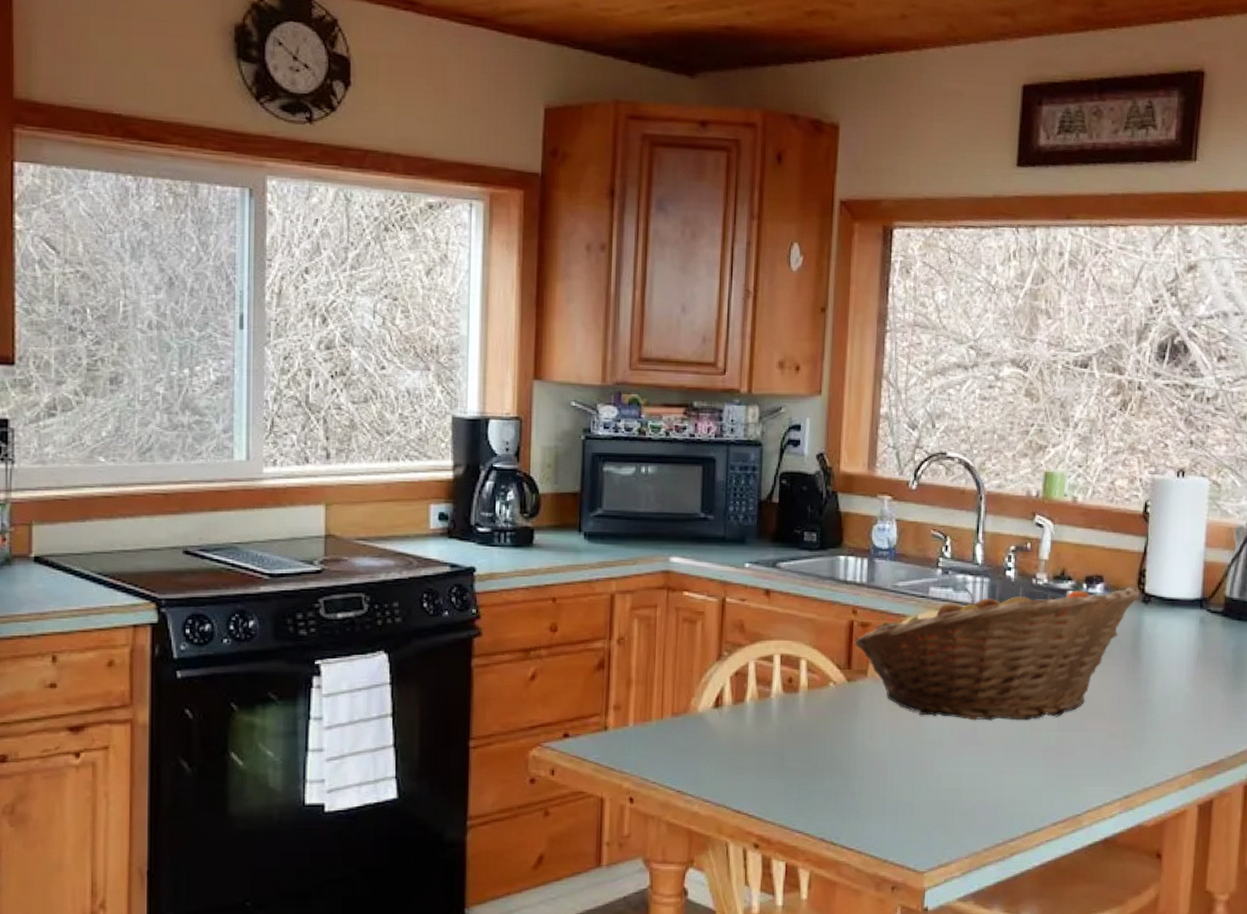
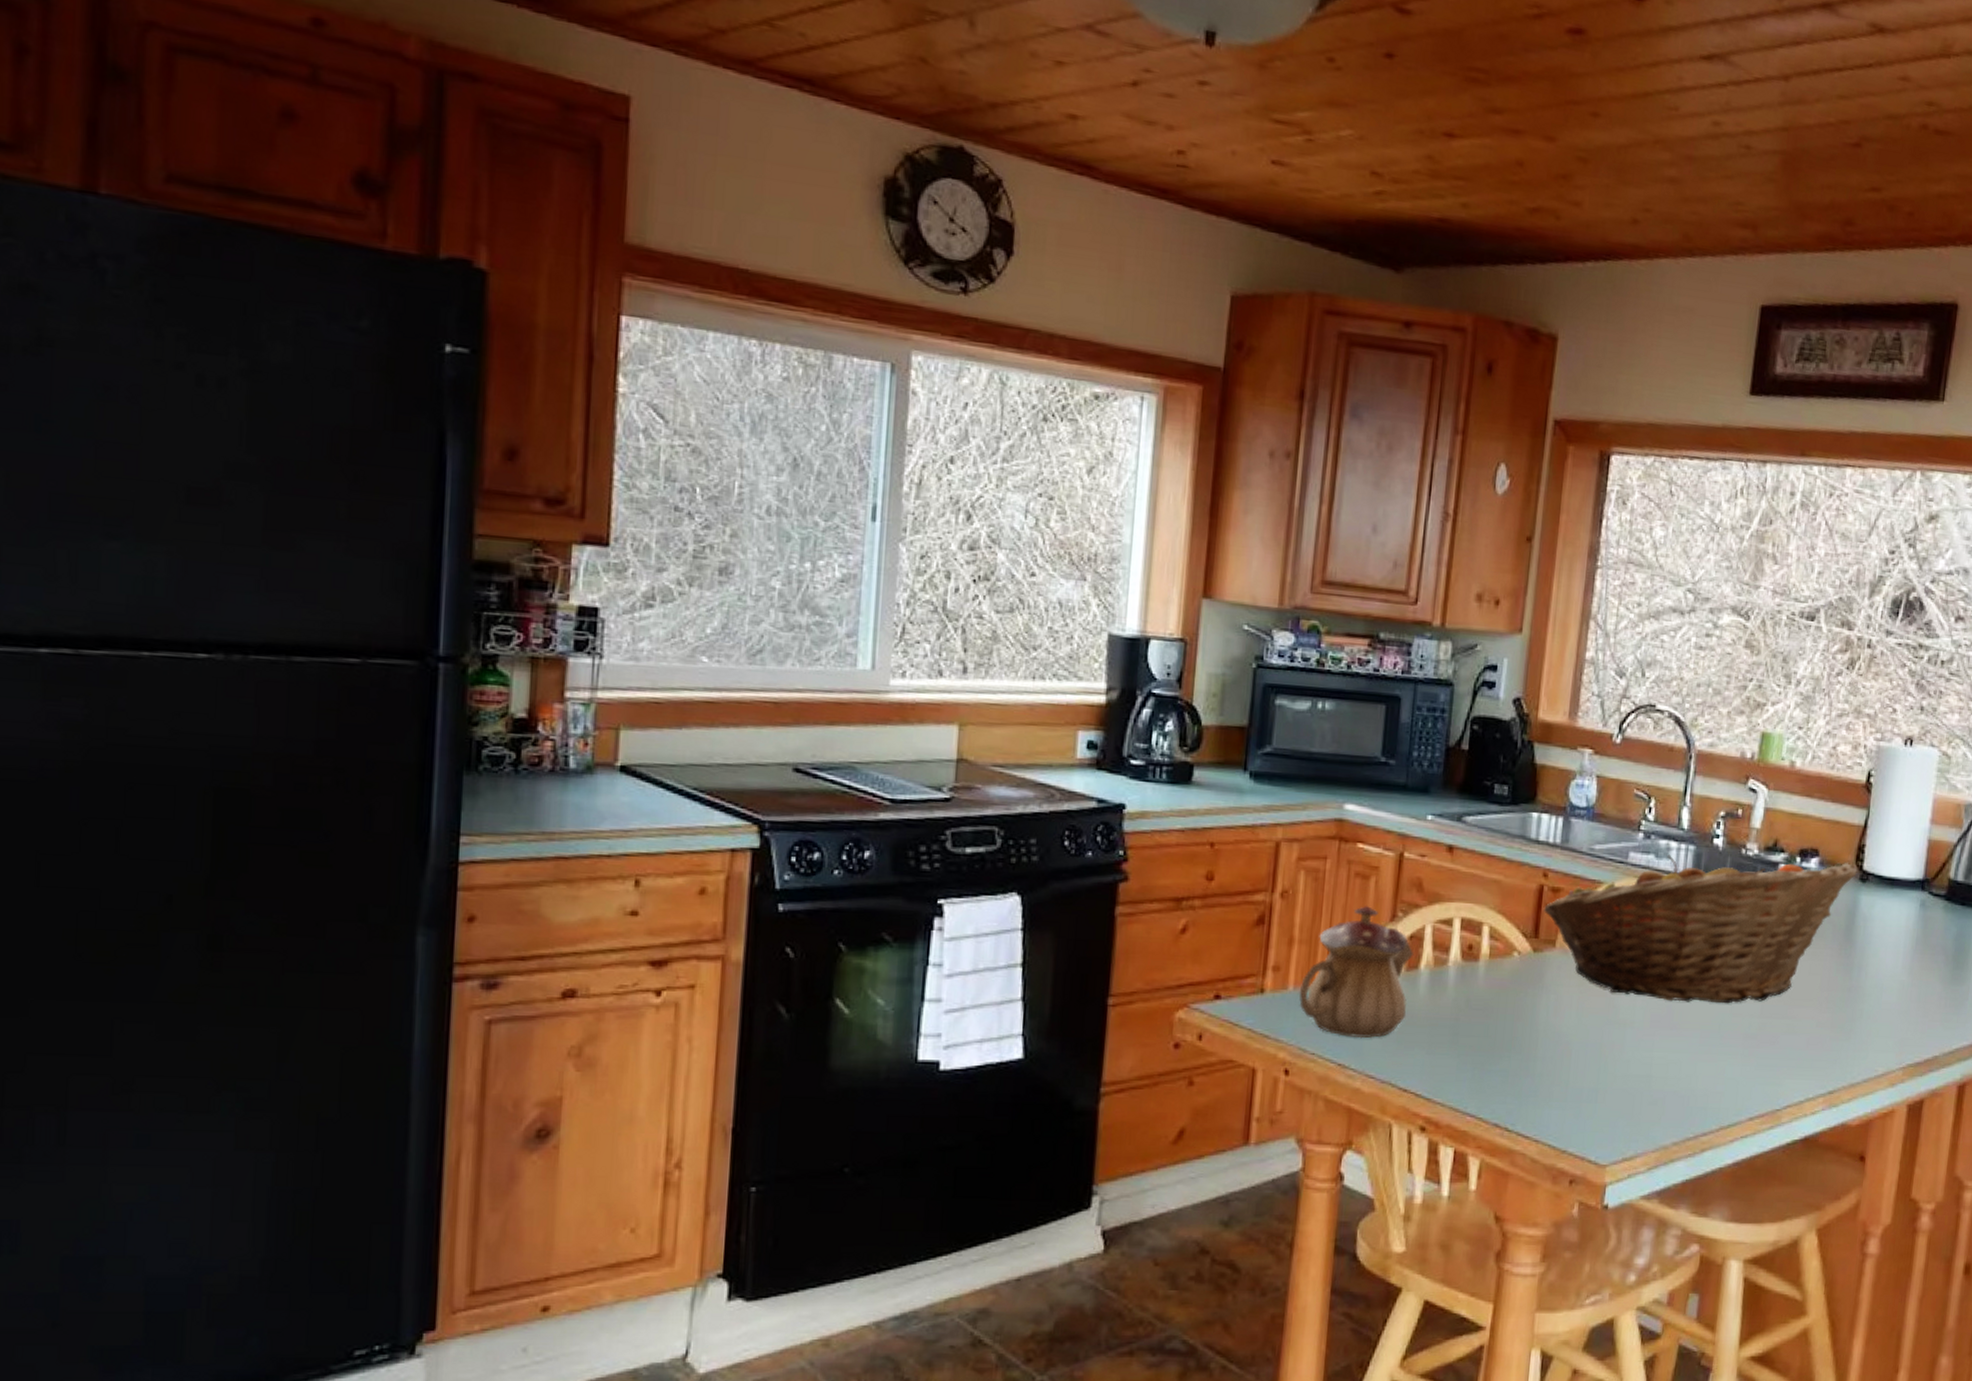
teapot: none [638,648,739,767] -> present [1299,906,1413,1039]

